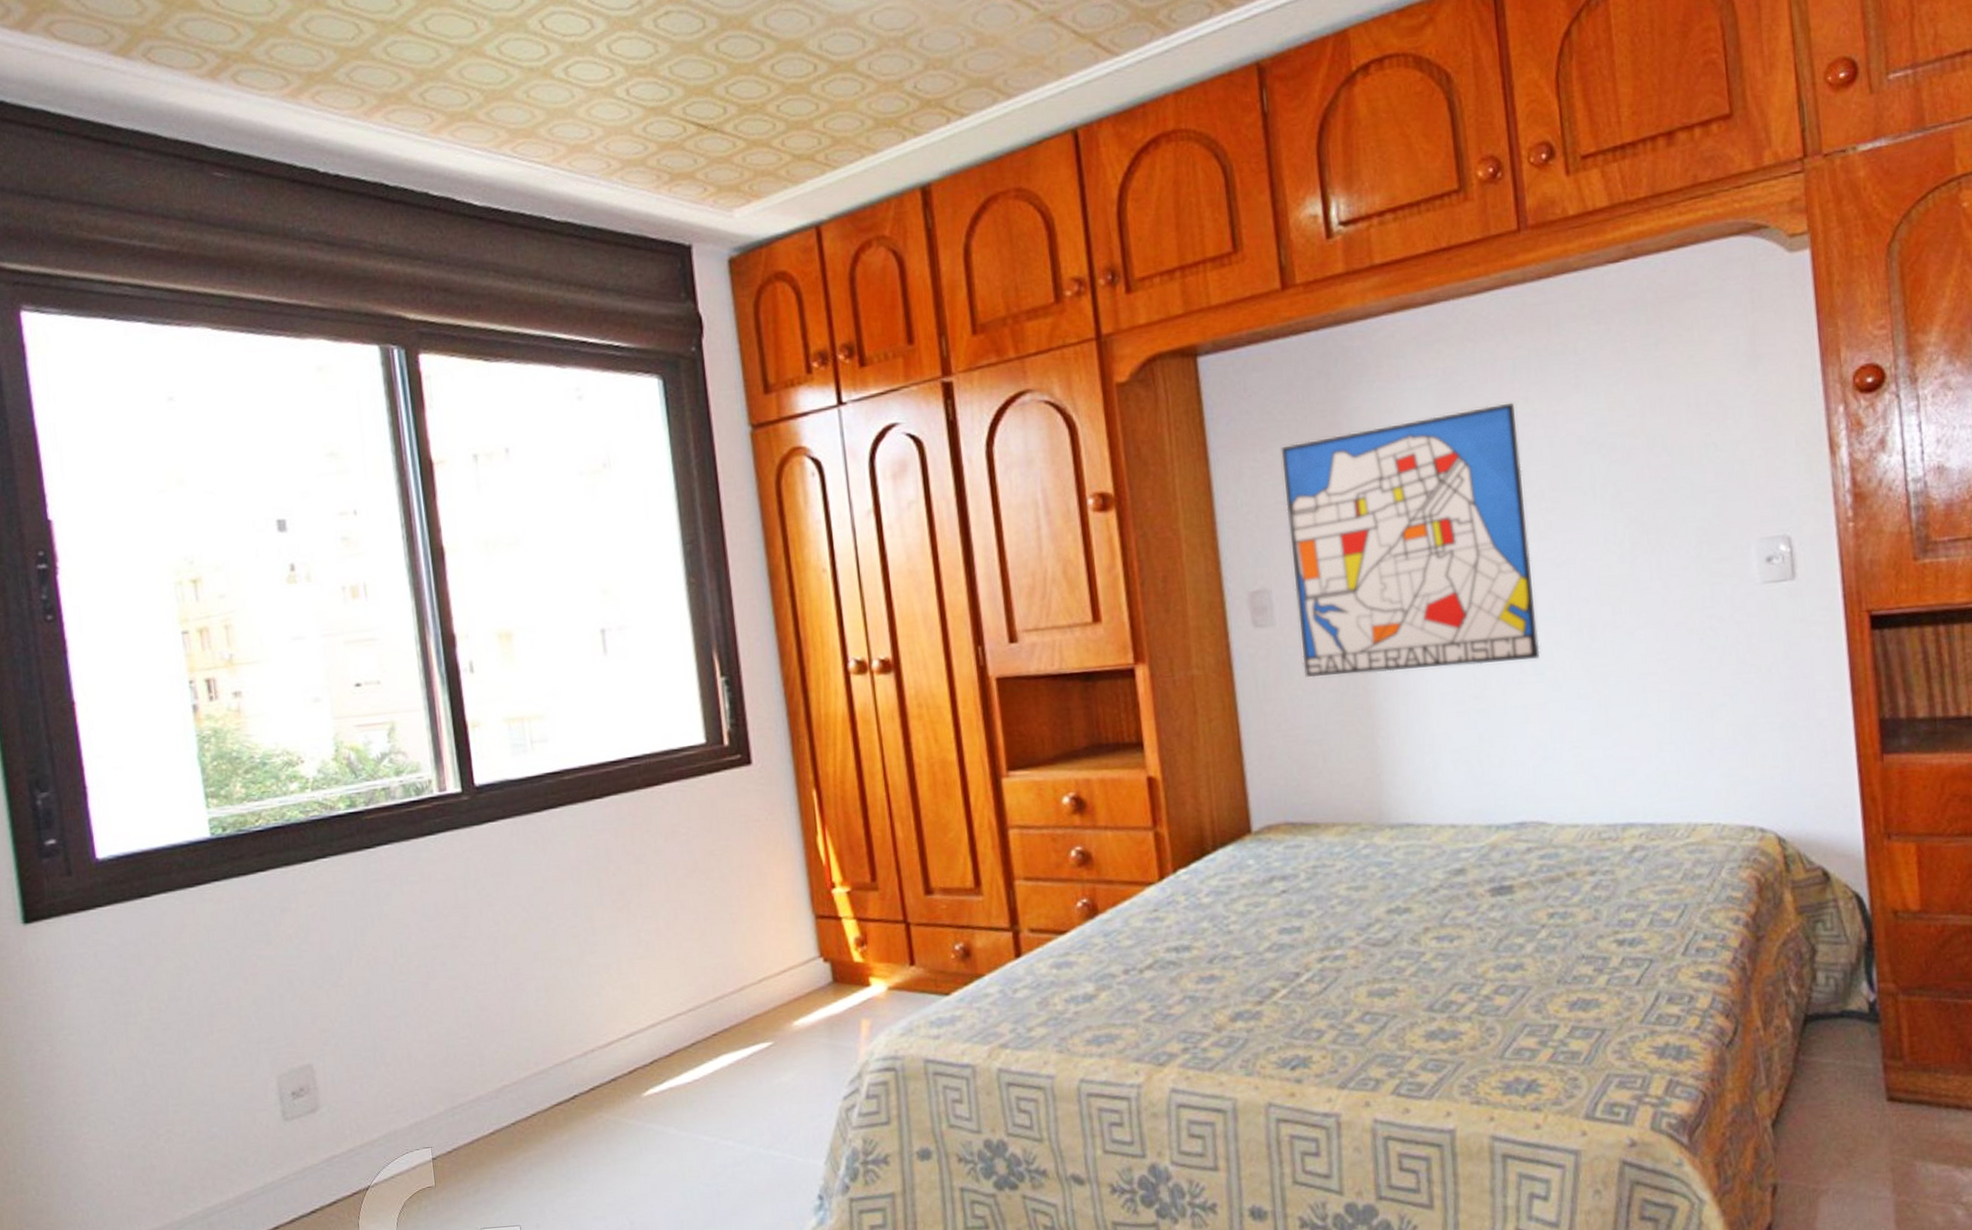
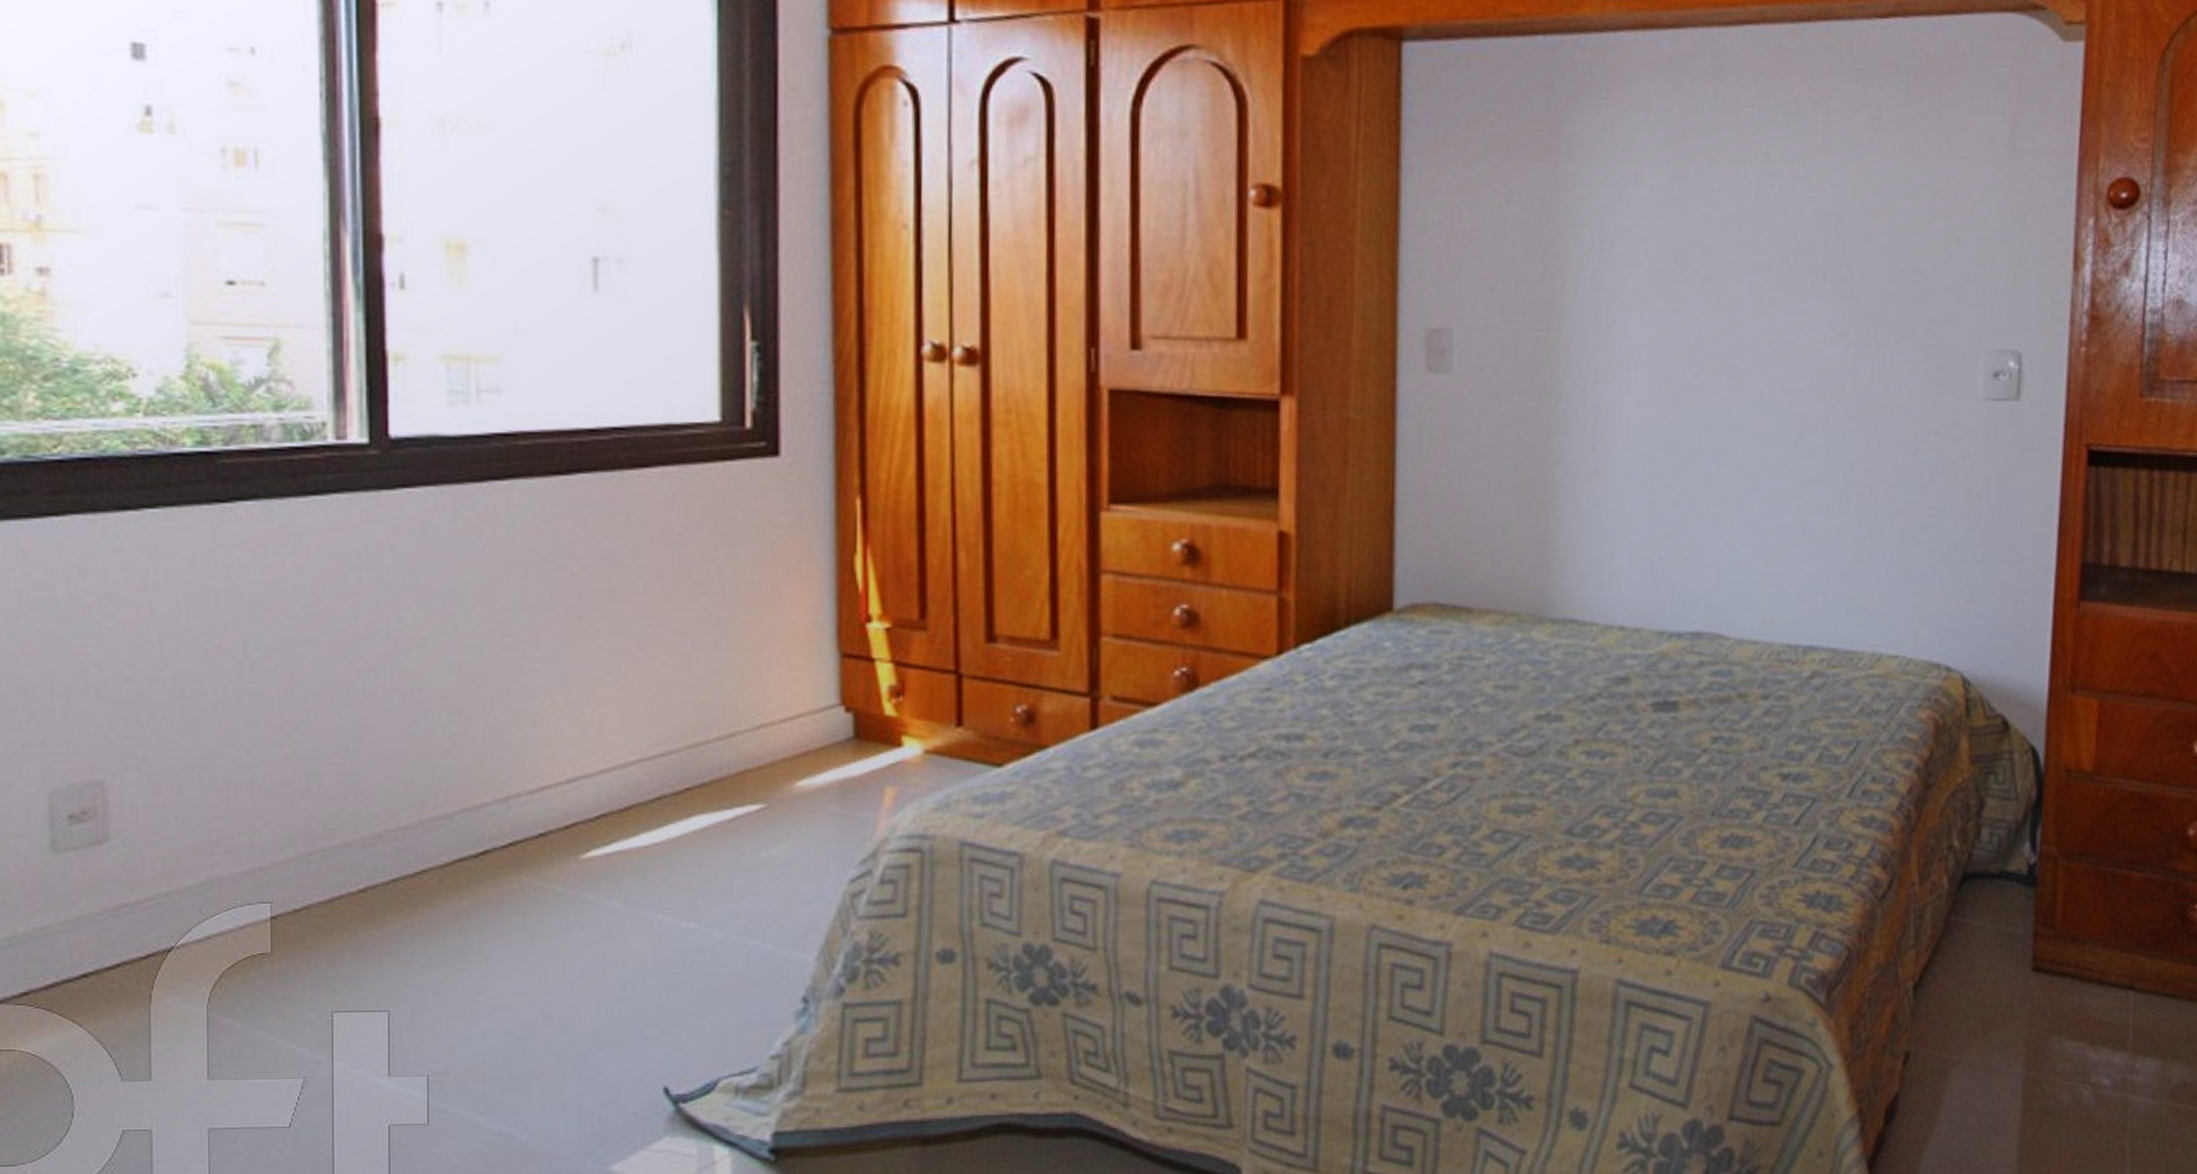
wall art: present [1281,402,1540,678] -> none [1478,156,1753,451]

